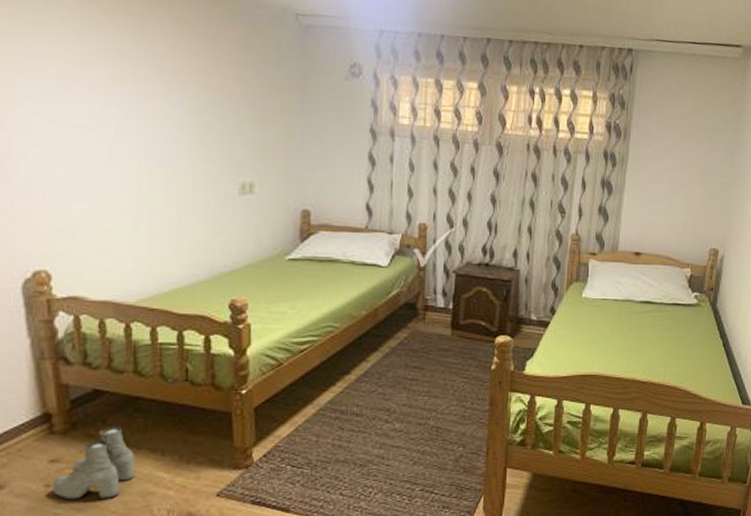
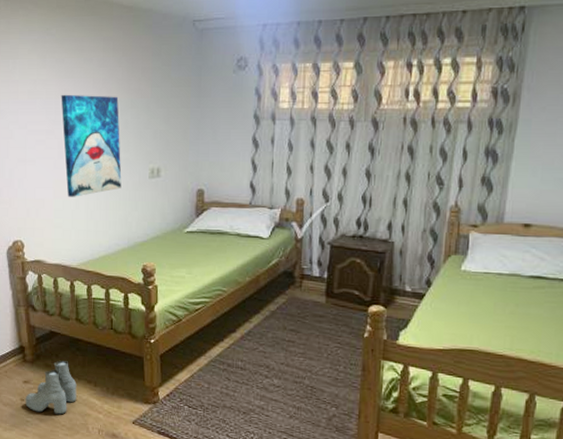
wall art: none [110,82,201,215] -> present [61,94,122,197]

